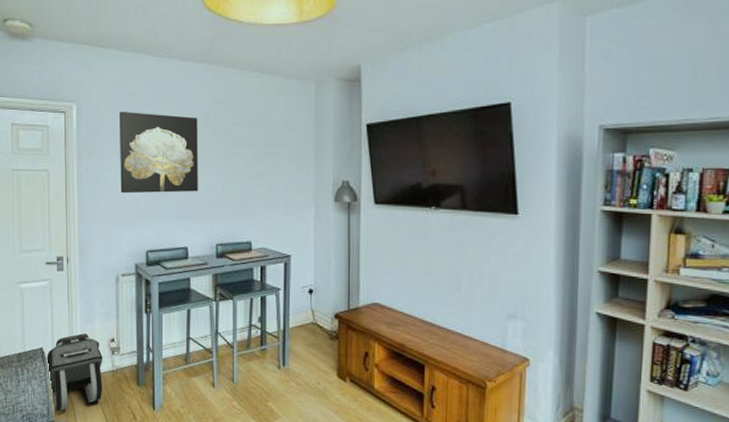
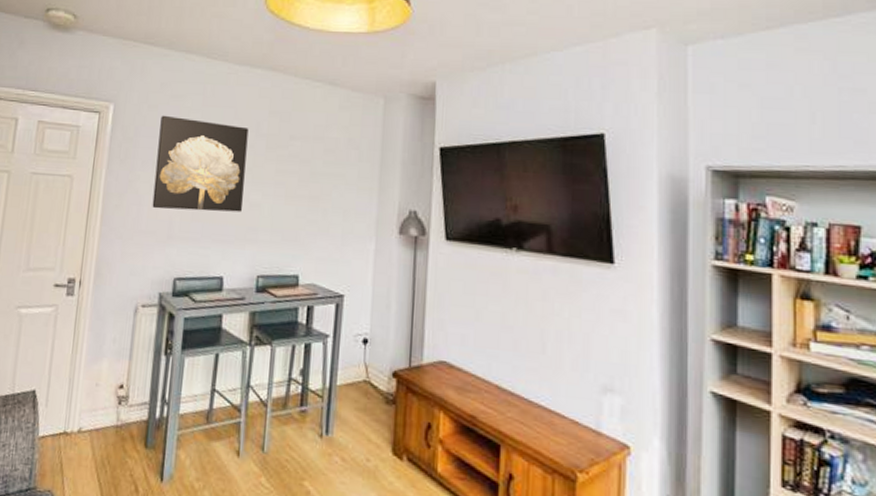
backpack: present [45,333,103,412] -> none [36,375,107,475]

